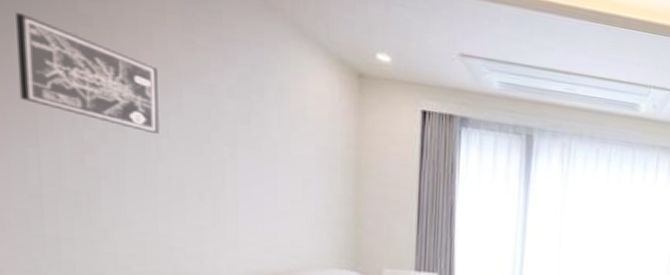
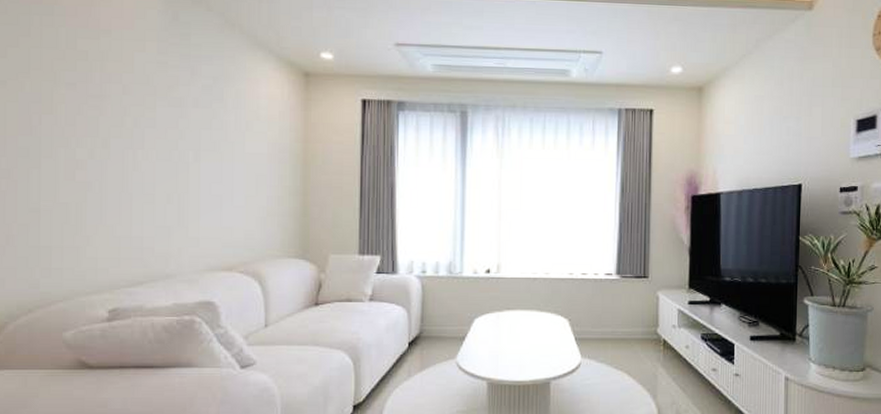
wall art: present [16,13,159,134] -> none [28,56,137,146]

